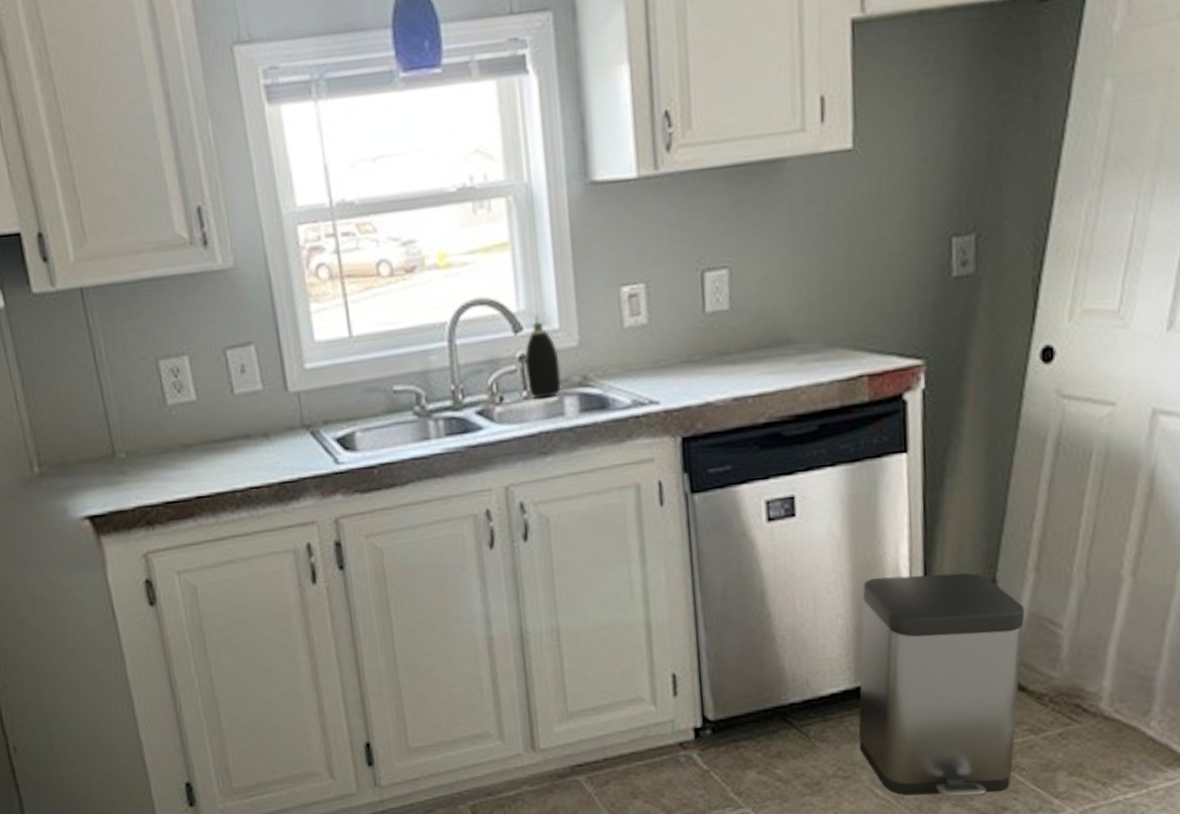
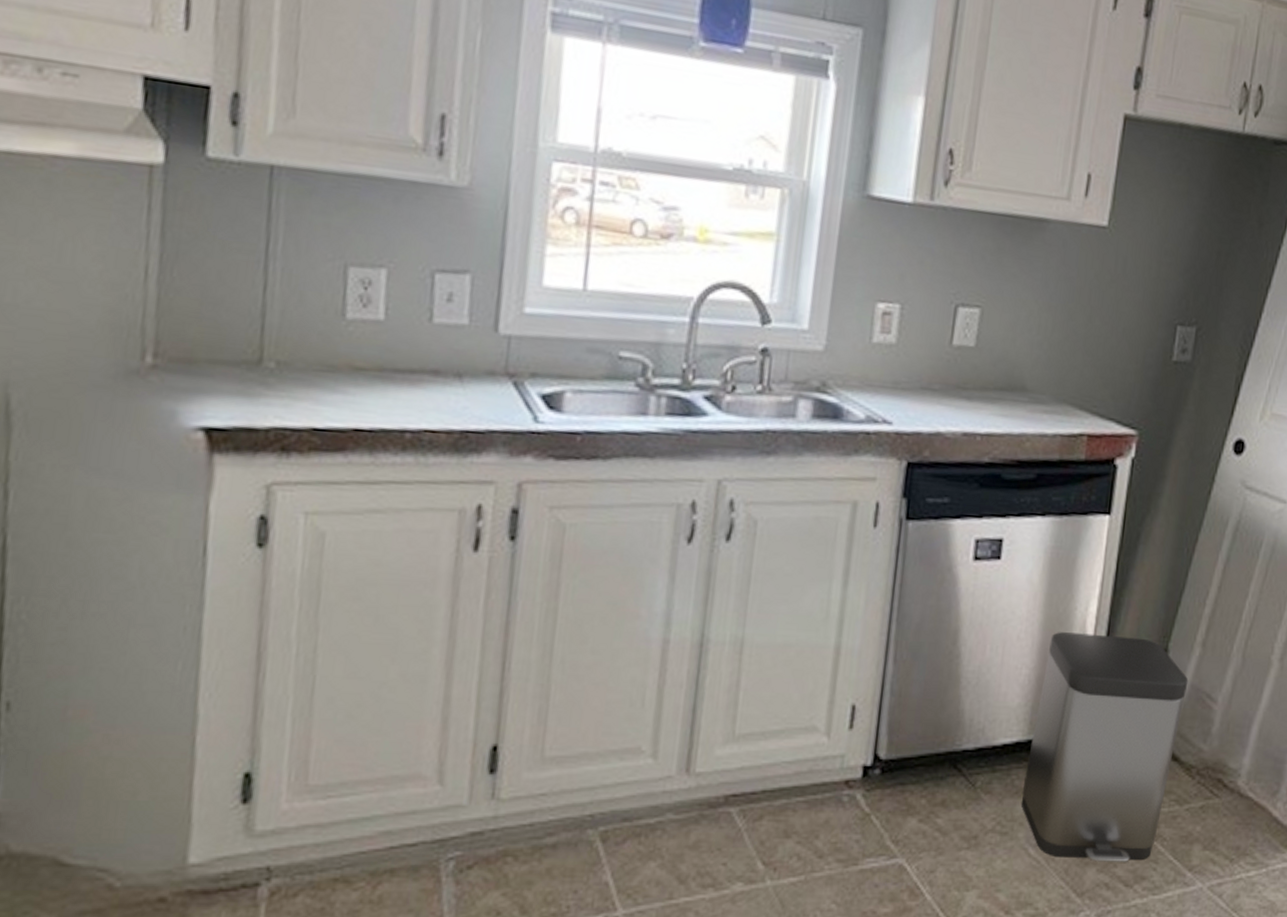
soap dispenser: present [525,313,561,398] -> none [764,309,803,396]

